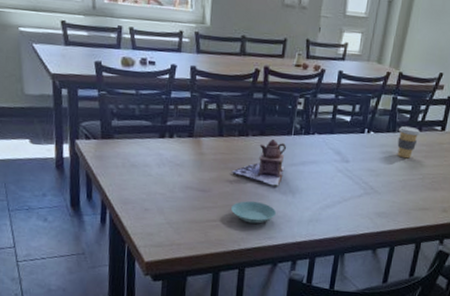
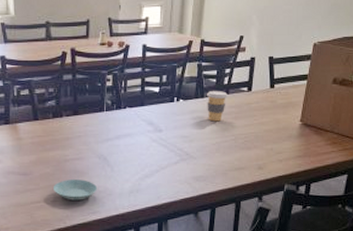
teapot: present [231,139,287,187] -> none [49,118,101,163]

